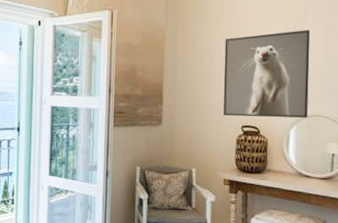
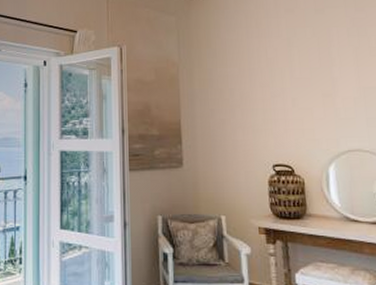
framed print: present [223,29,311,118] -> none [244,56,347,154]

